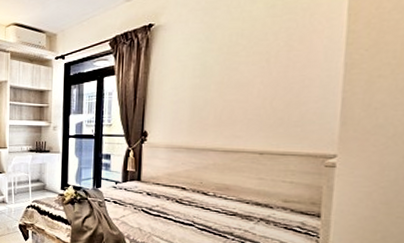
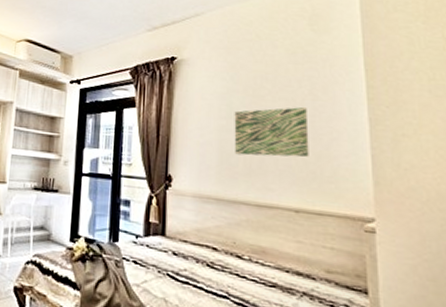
wall art: none [206,58,281,109] -> present [234,106,309,157]

